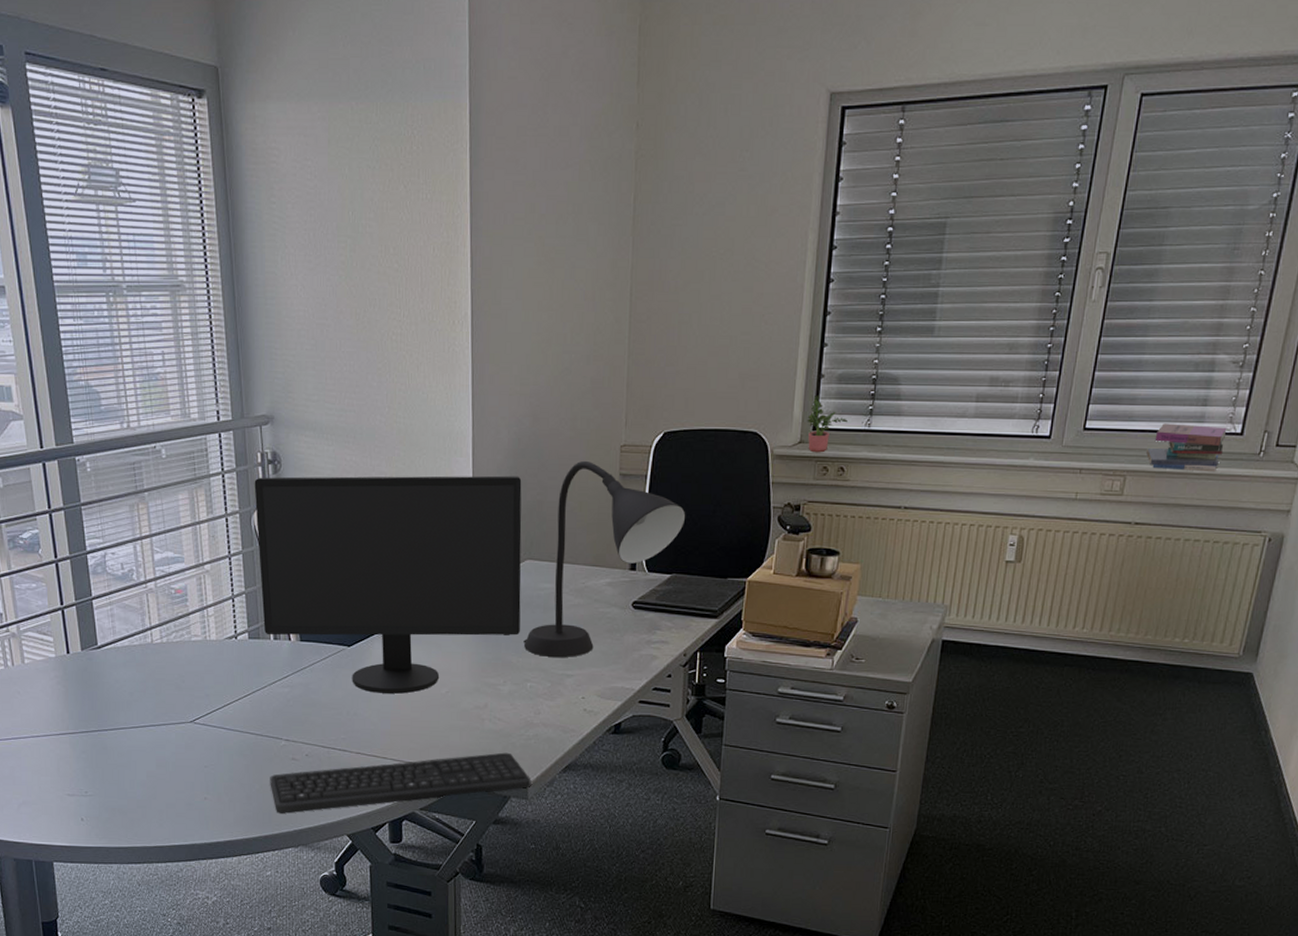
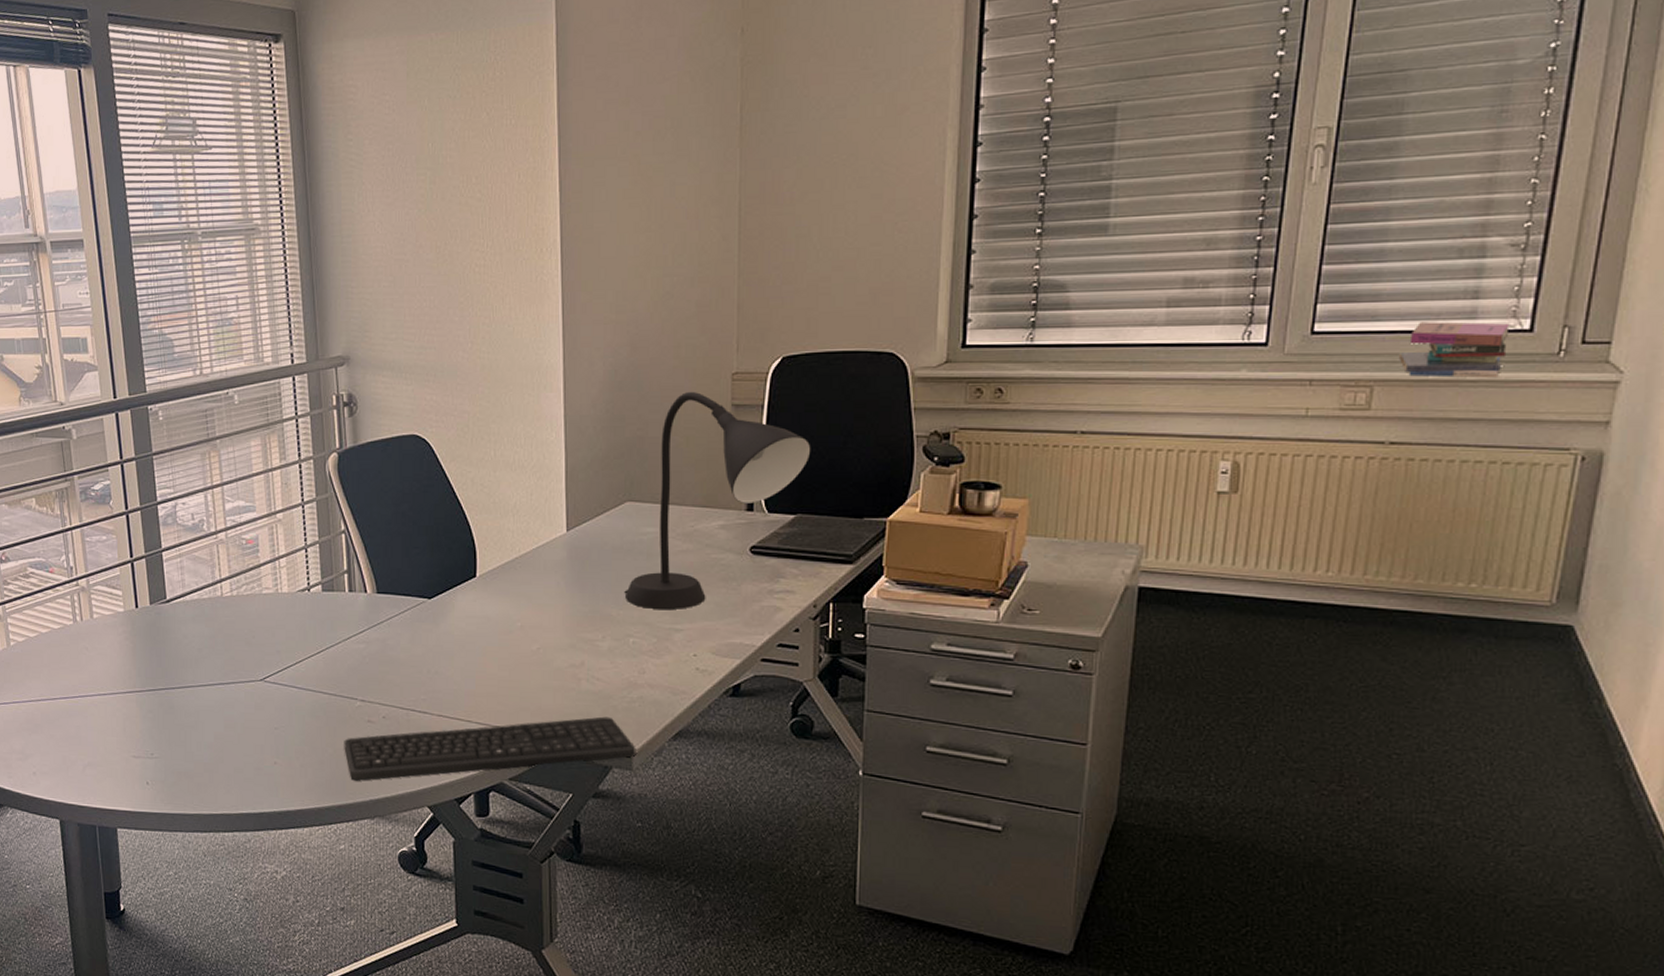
computer monitor: present [254,475,522,694] -> none [329,410,621,650]
potted plant: present [807,394,847,453] -> none [954,307,1004,373]

